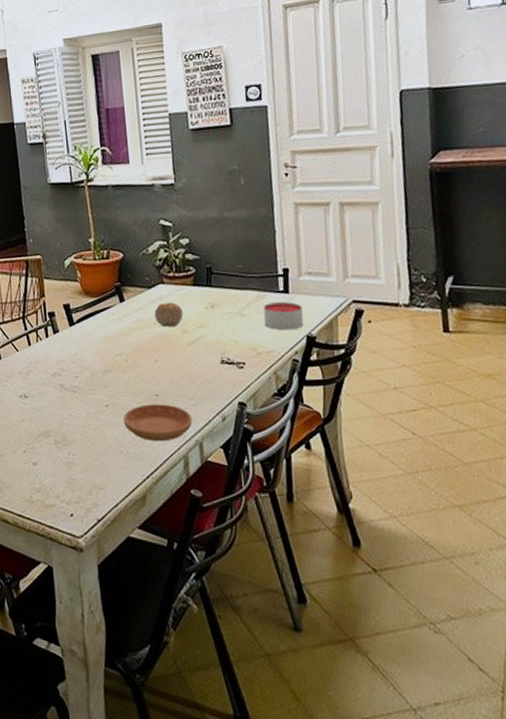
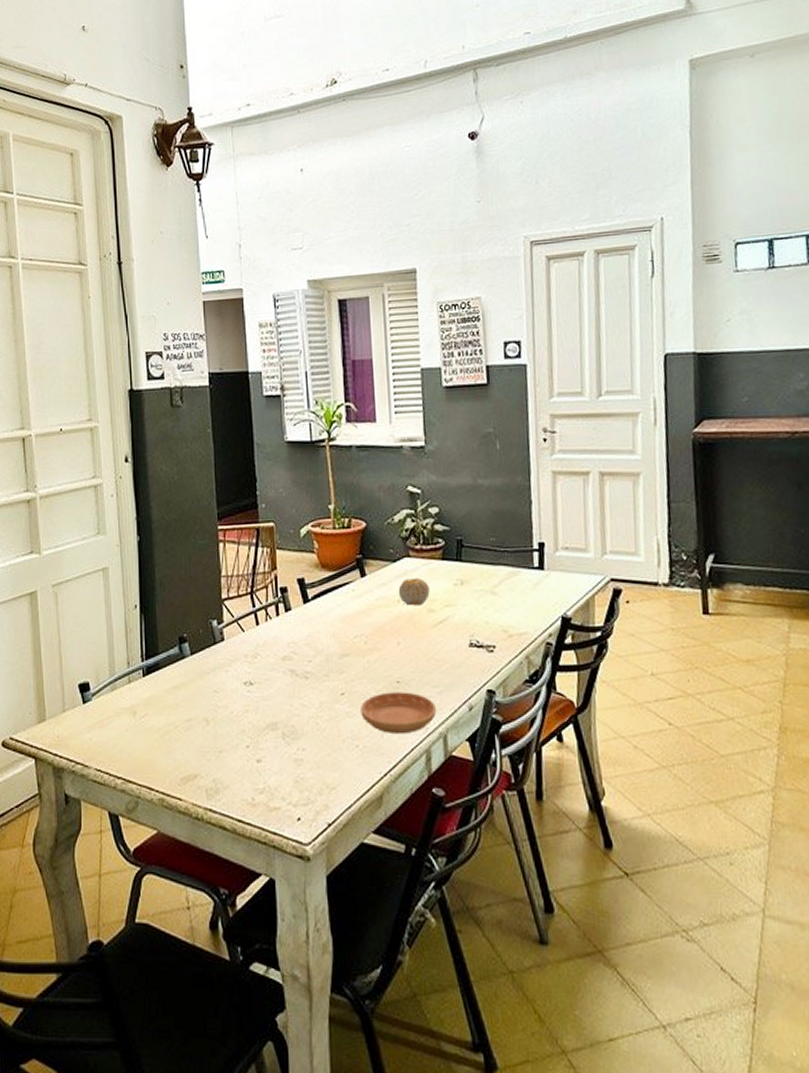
candle: present [263,301,304,331] -> none [516,578,559,611]

